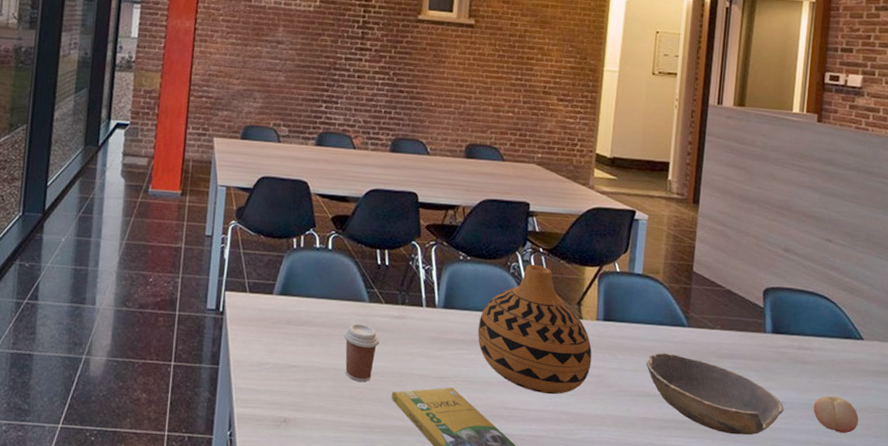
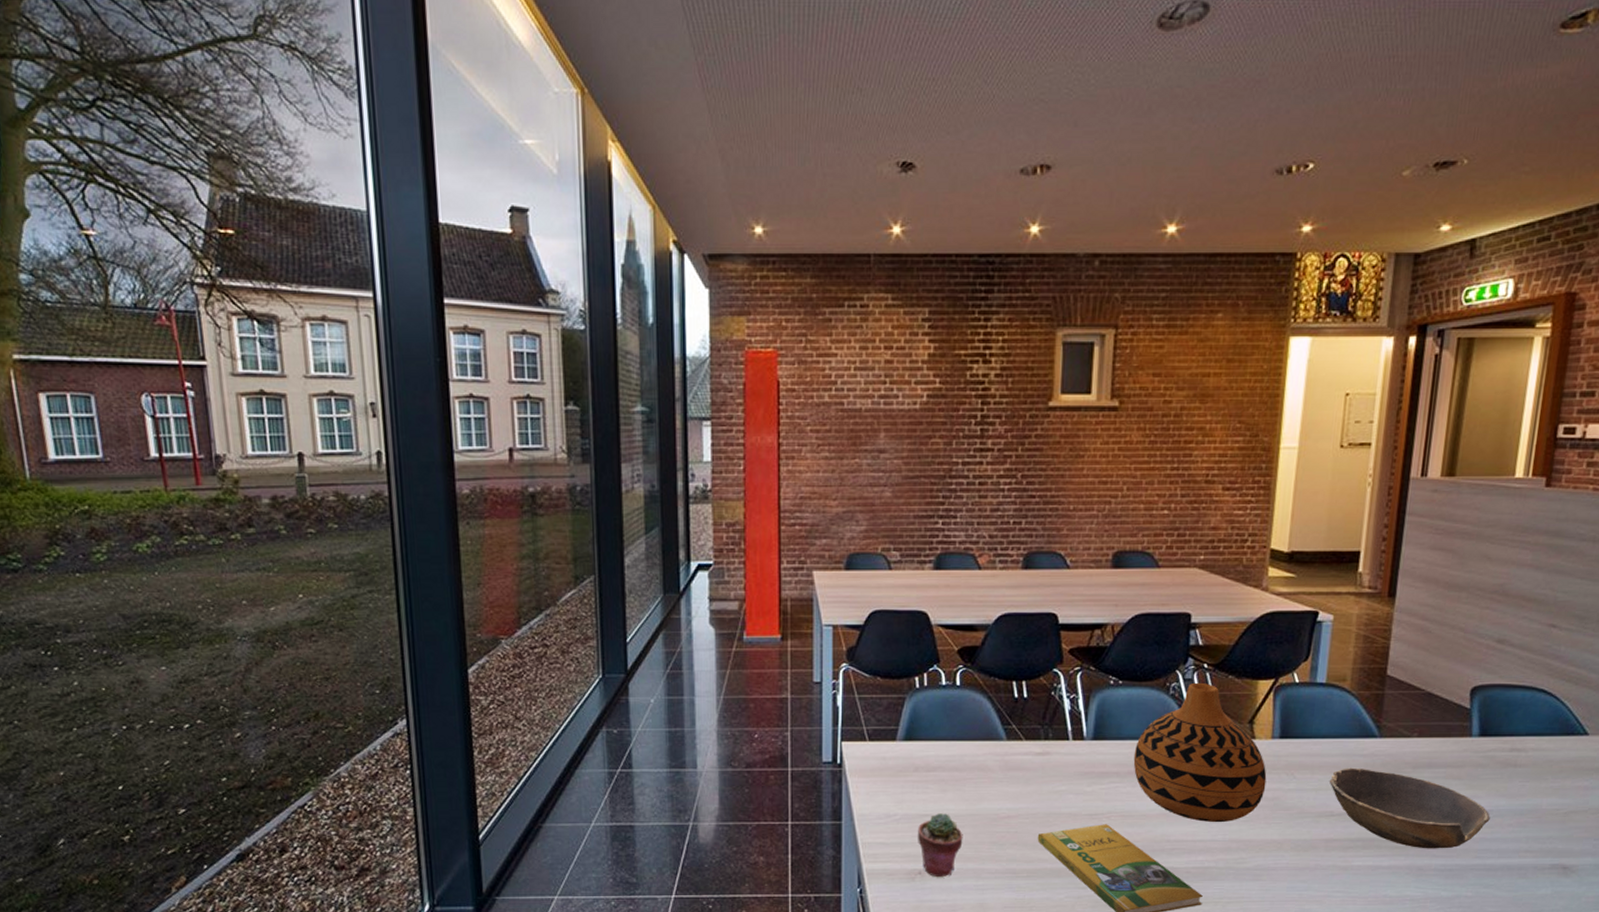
potted succulent: none [285,365,326,426] -> present [918,813,963,877]
coffee cup: present [343,322,380,383] -> none [980,763,1021,826]
fruit: present [813,395,859,433] -> none [1524,798,1578,838]

